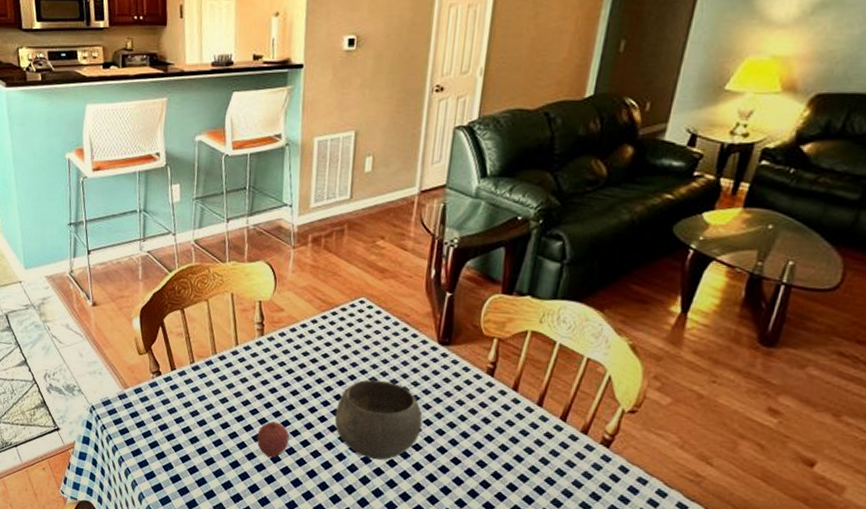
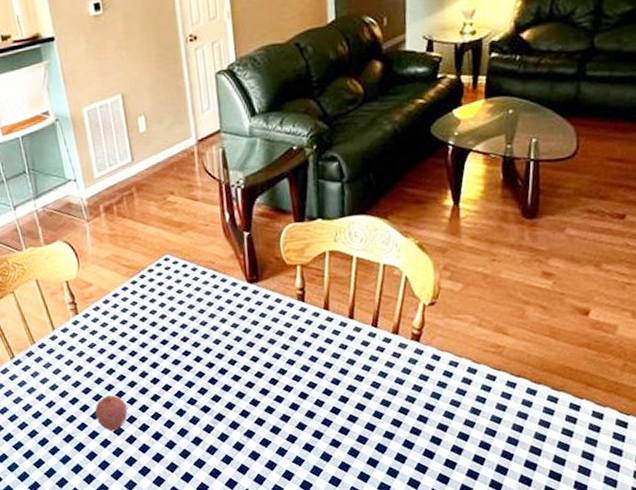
bowl: present [334,379,423,460] -> none [165,329,250,407]

